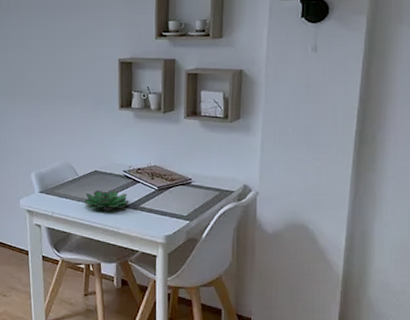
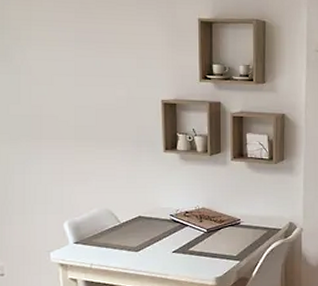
succulent plant: present [84,189,129,211] -> none [128,234,177,257]

